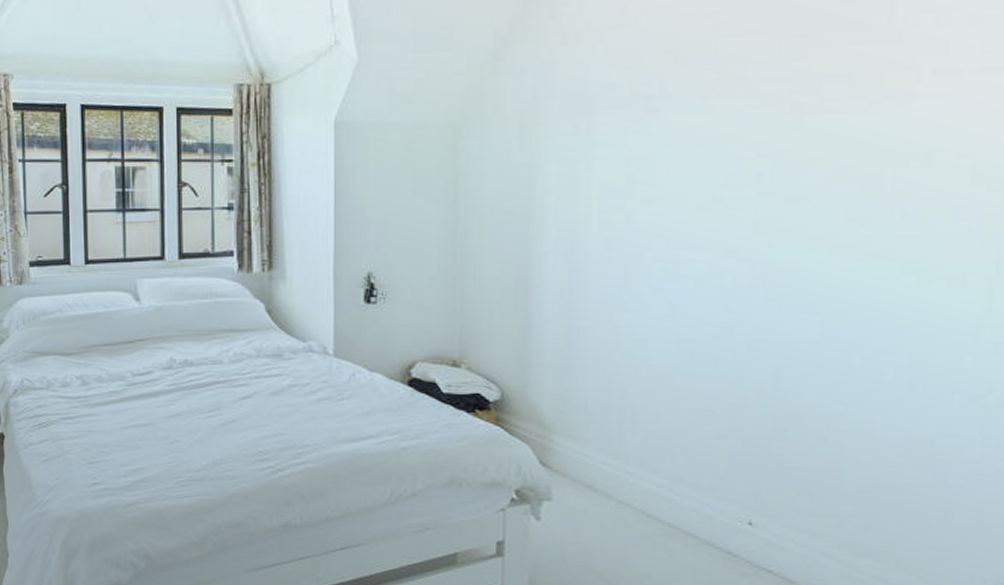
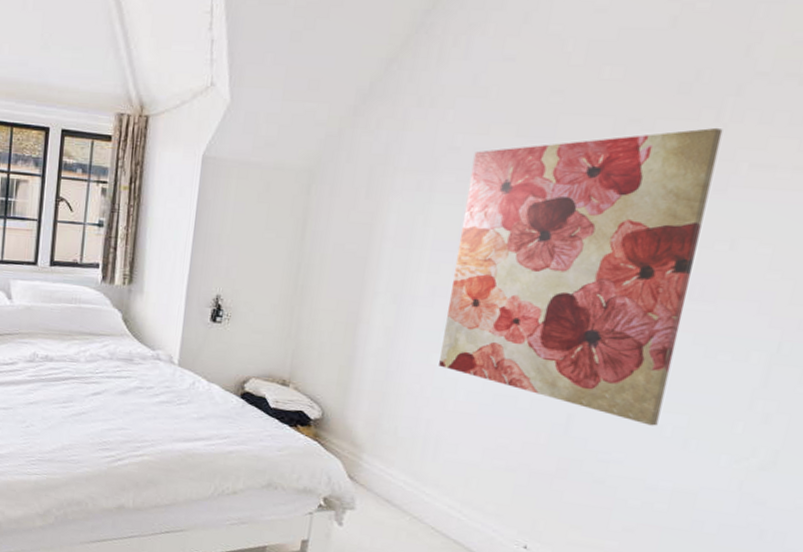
wall art: none [625,34,898,370] -> present [439,127,723,426]

